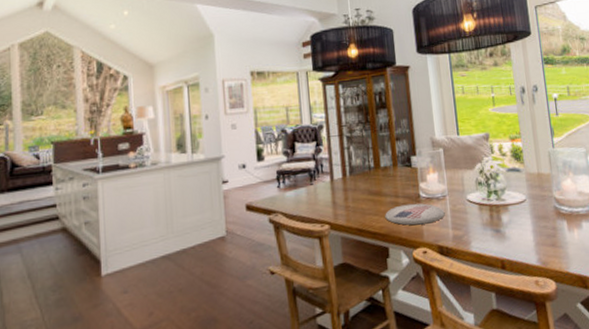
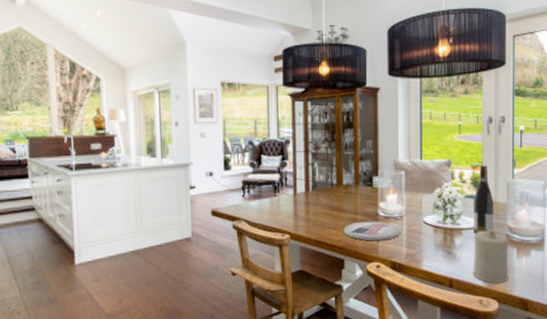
wine bottle: none [516,136,541,209] -> present [474,165,494,234]
candle: none [521,203,563,261] -> present [474,229,509,283]

